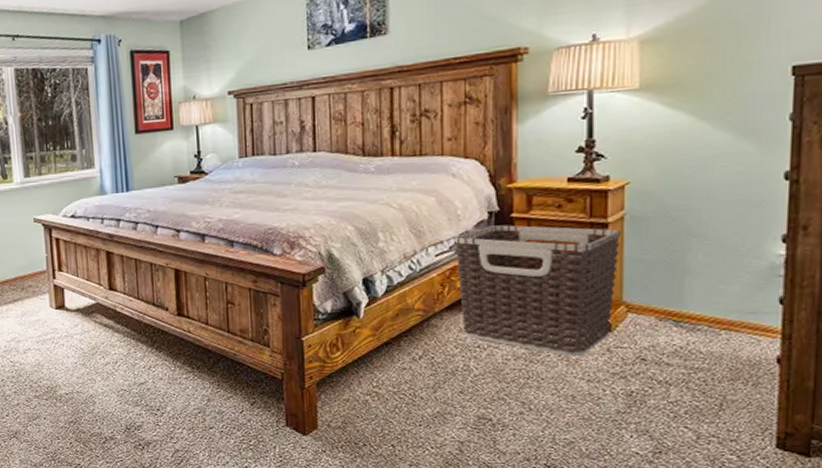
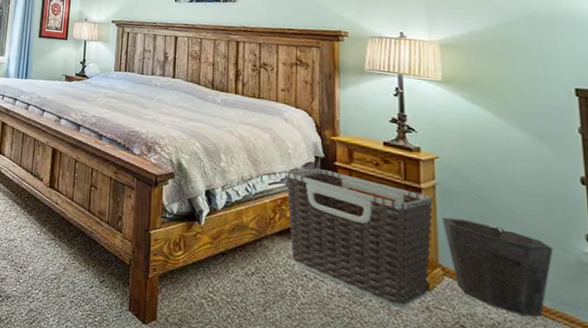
waste bin: none [629,247,745,334] -> present [442,217,553,317]

